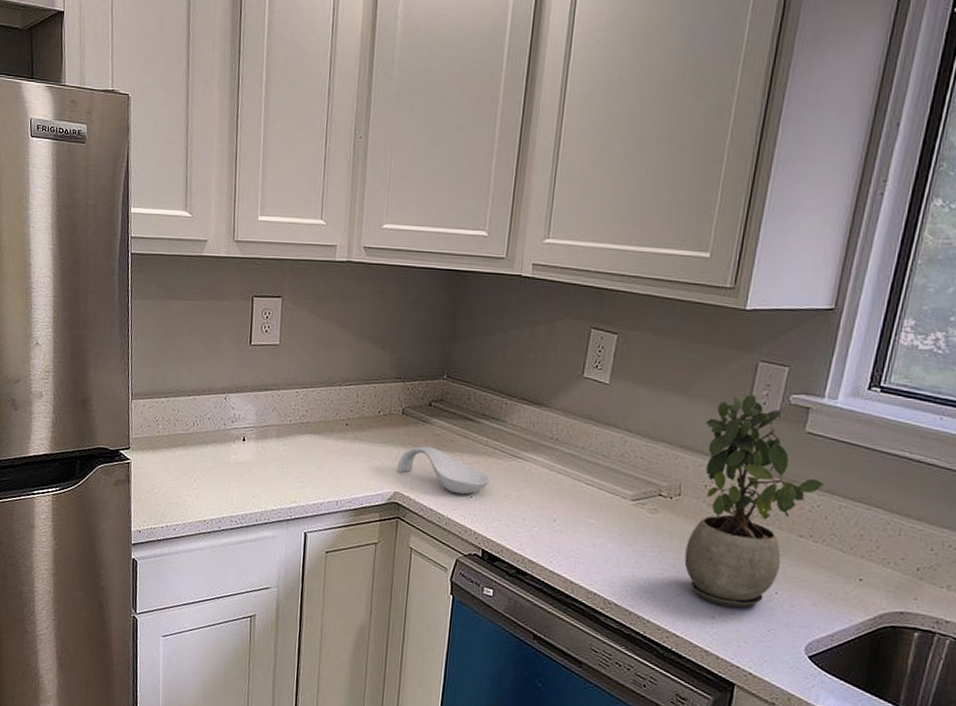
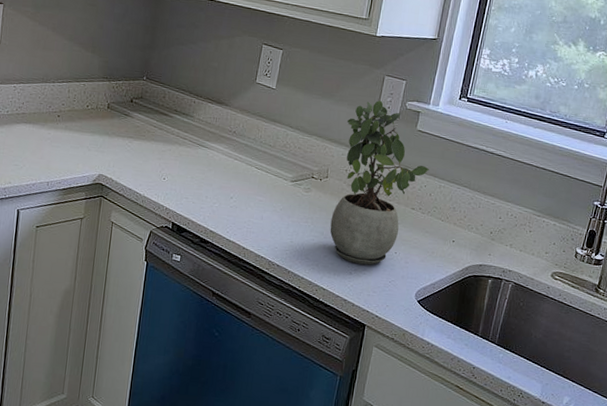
spoon rest: present [397,446,491,495] -> none [101,135,181,177]

